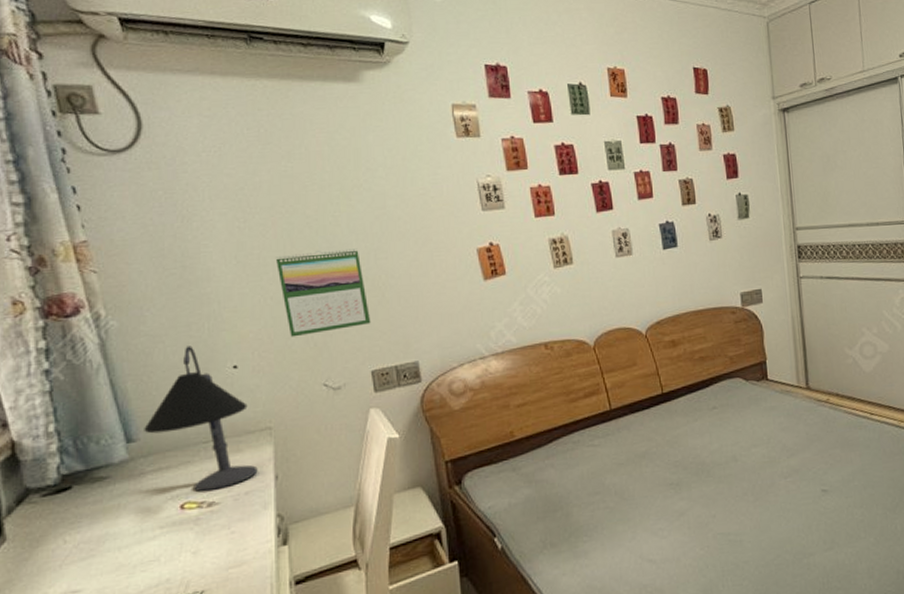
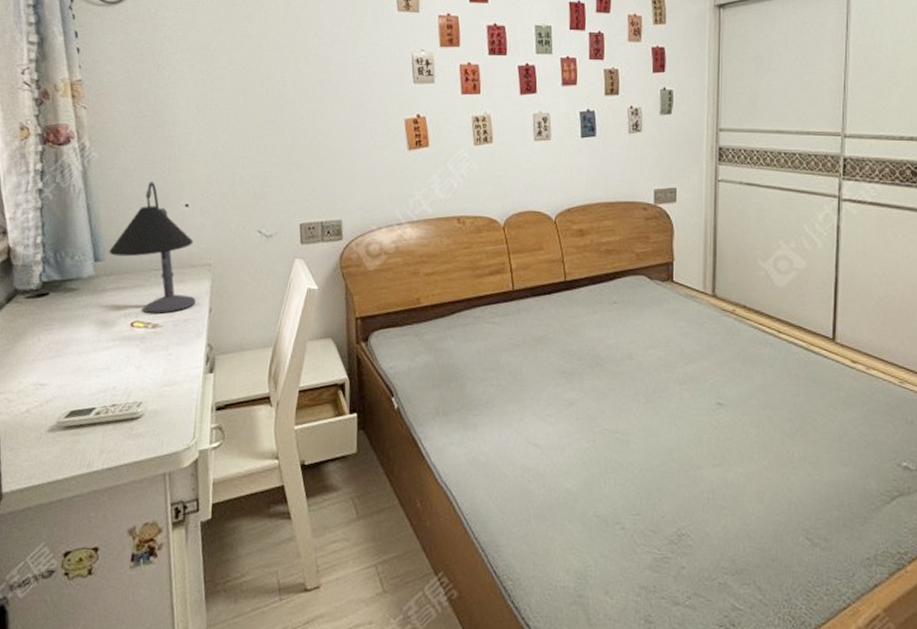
calendar: present [276,248,371,337] -> none [230,107,305,185]

